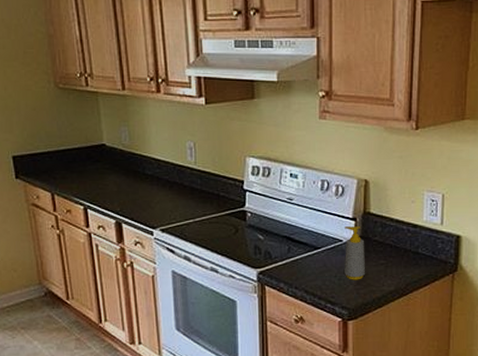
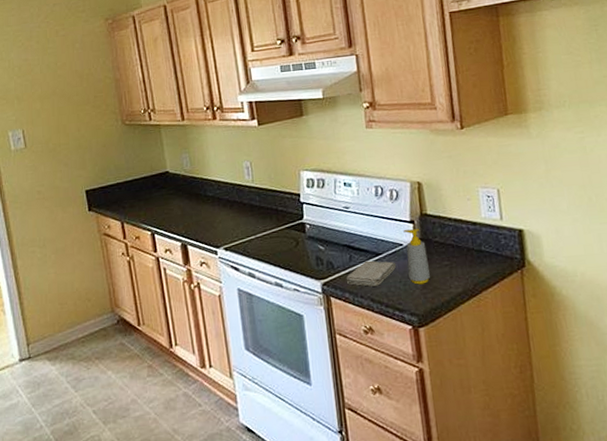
washcloth: none [282,253,334,279] -> present [346,260,397,287]

